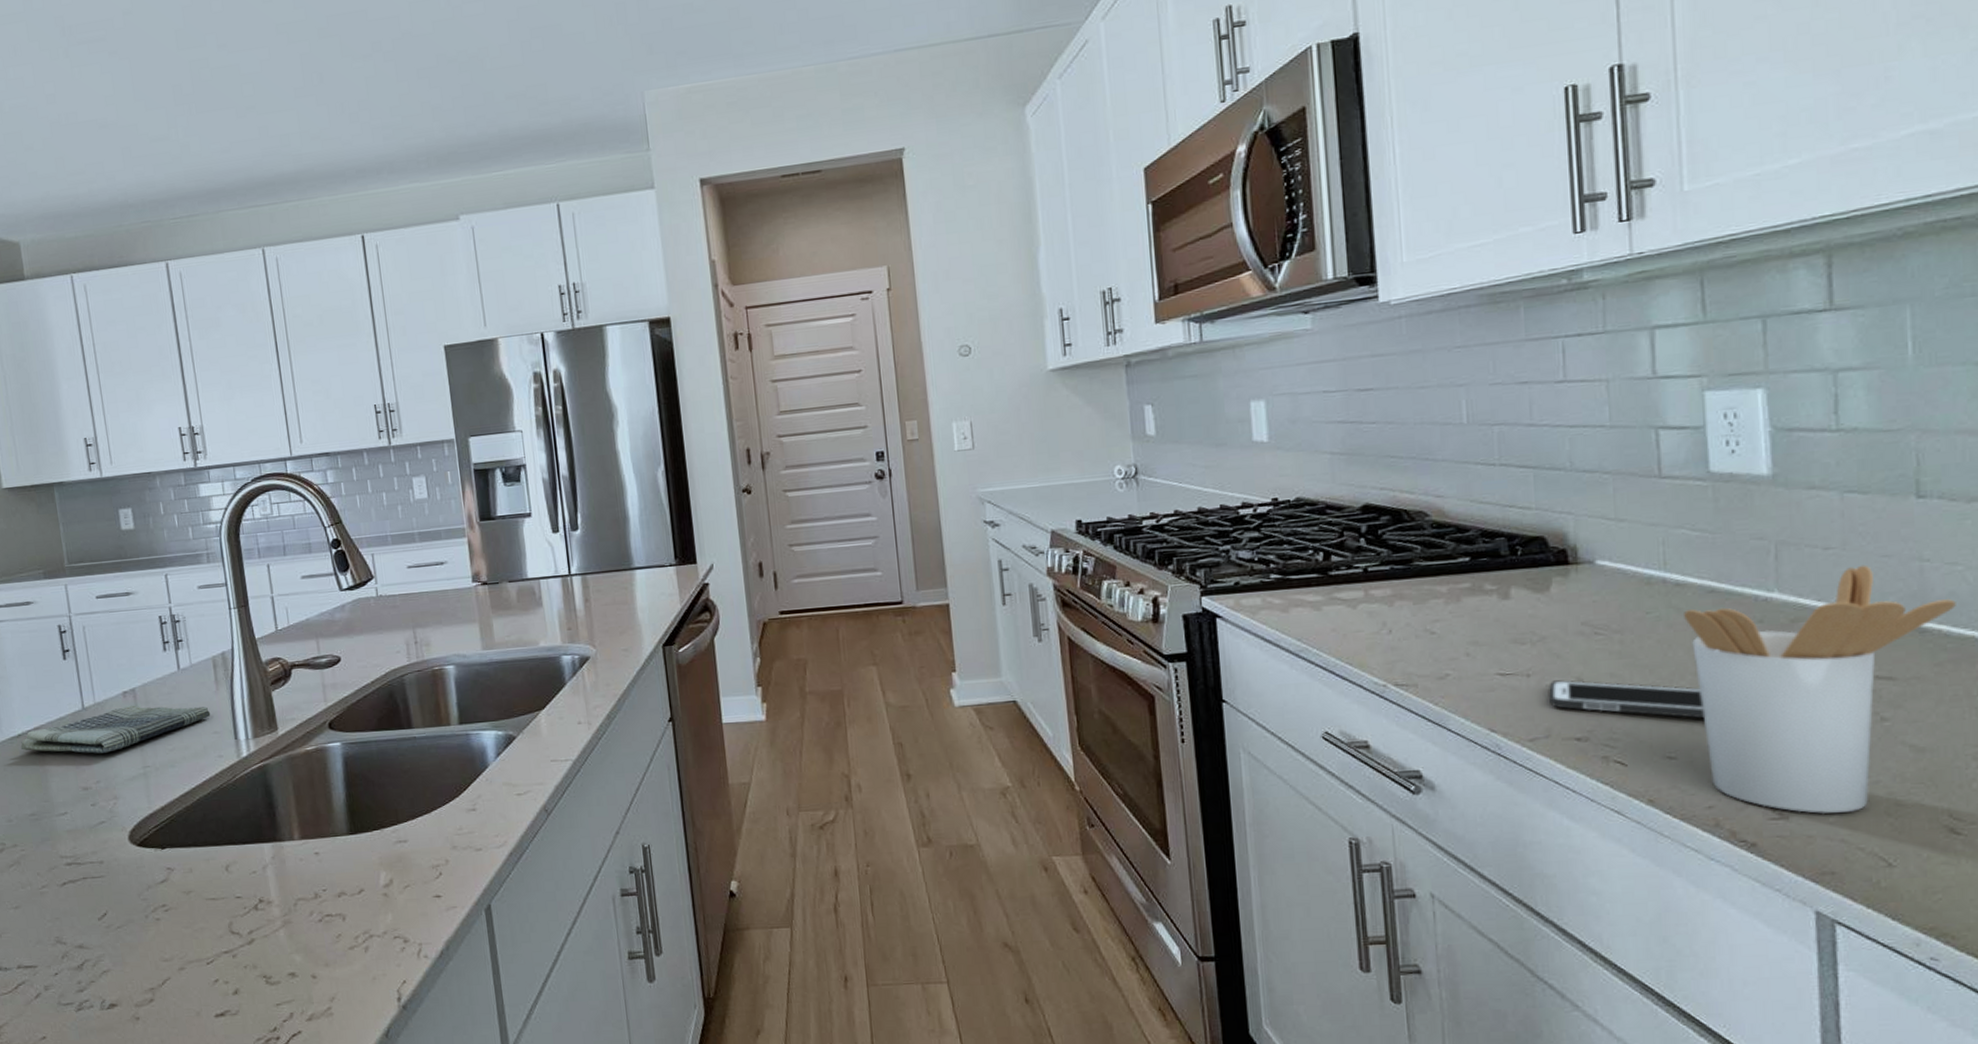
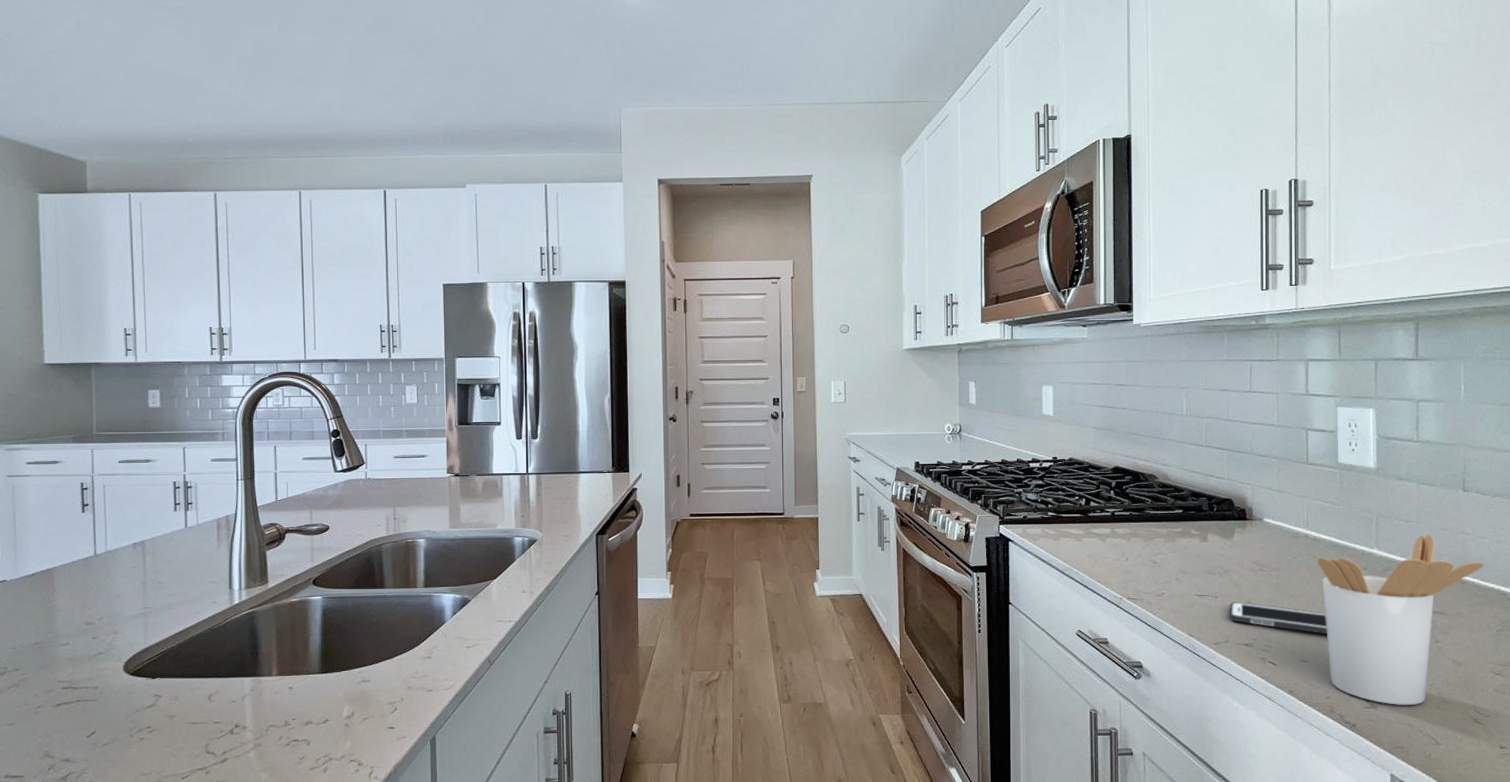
dish towel: present [20,705,211,754] -> none [33,555,210,594]

